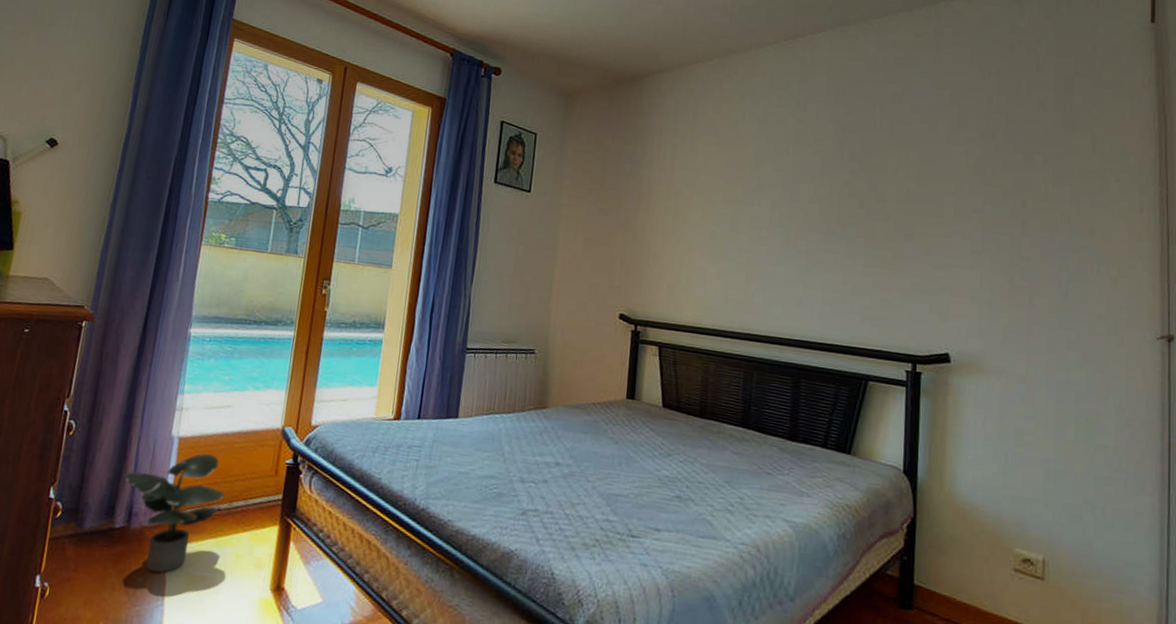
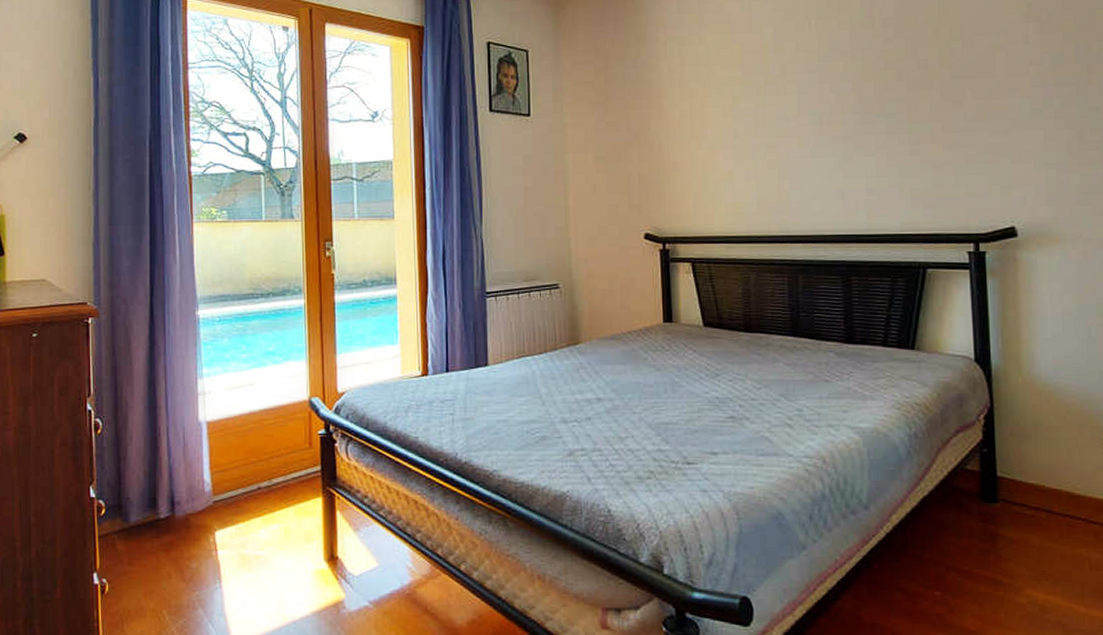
potted plant: present [124,453,225,573] -> none [159,434,263,557]

